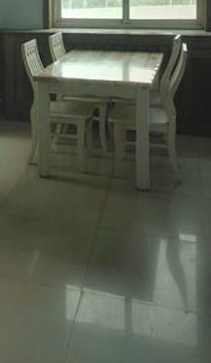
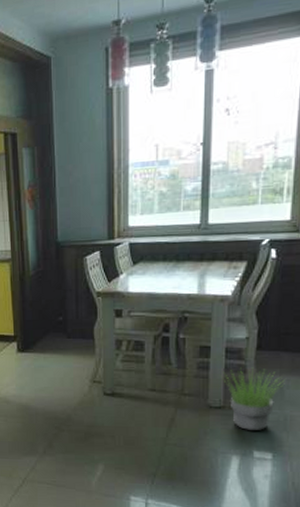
potted plant: none [146,151,202,213] -> present [220,367,285,430]

